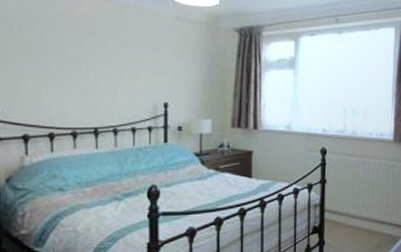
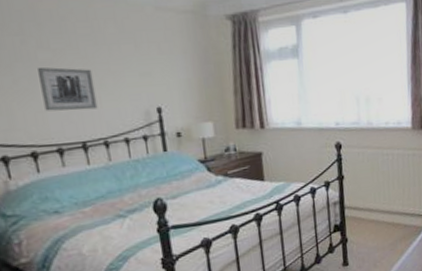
wall art: none [68,60,113,100] -> present [38,66,98,111]

